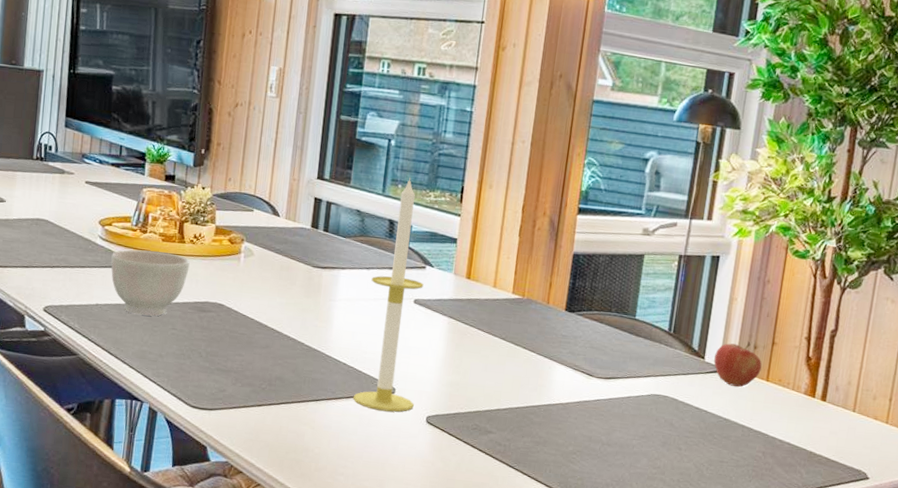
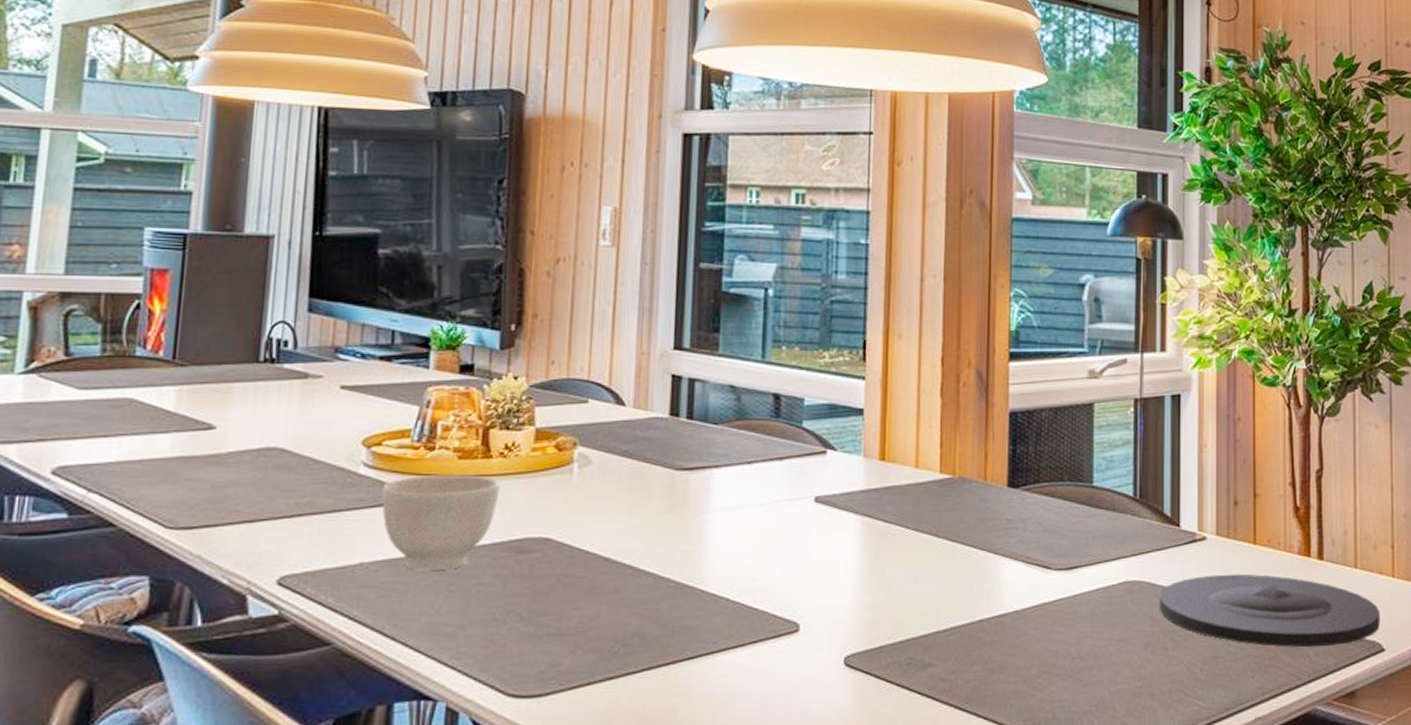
candle: present [353,178,424,412] -> none [742,336,826,659]
plate: none [679,399,870,469] -> present [1160,574,1380,648]
apple: present [713,341,762,387] -> none [1191,496,1246,557]

